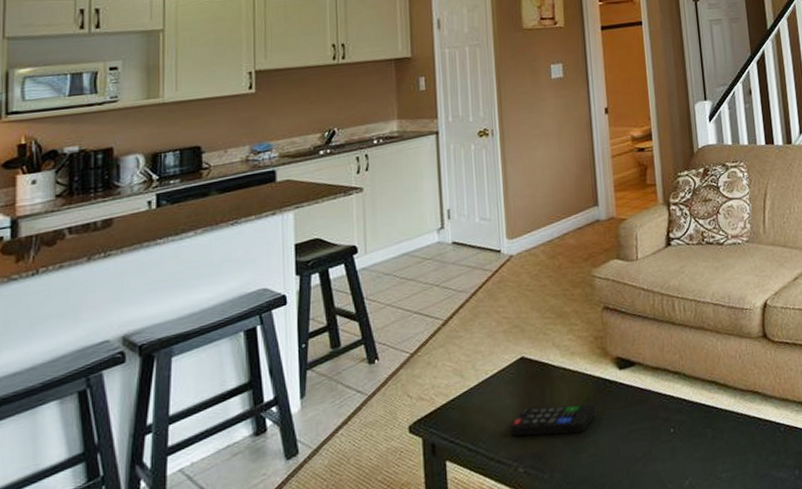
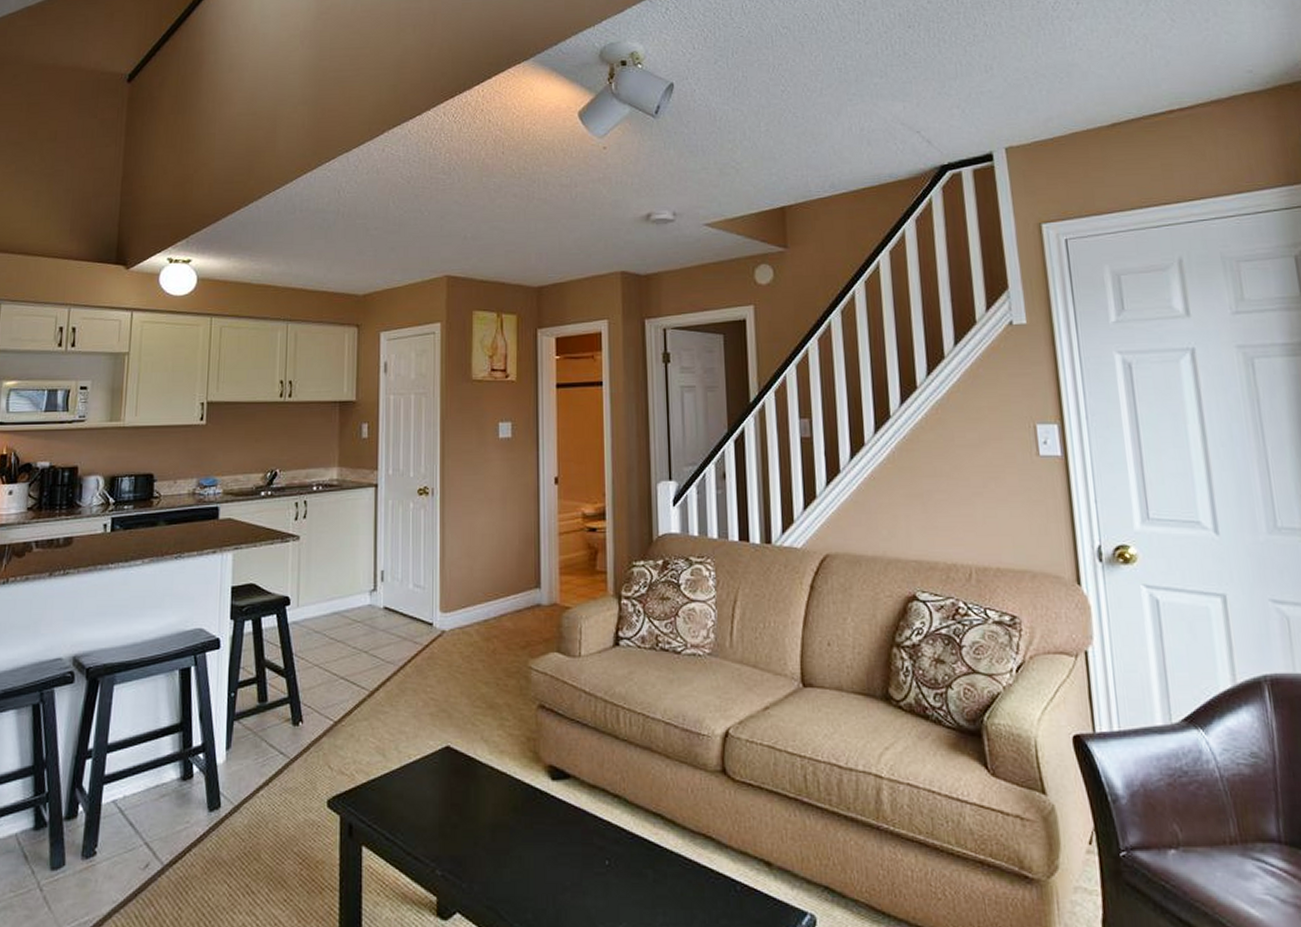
remote control: present [509,404,596,437] -> none [430,803,523,846]

